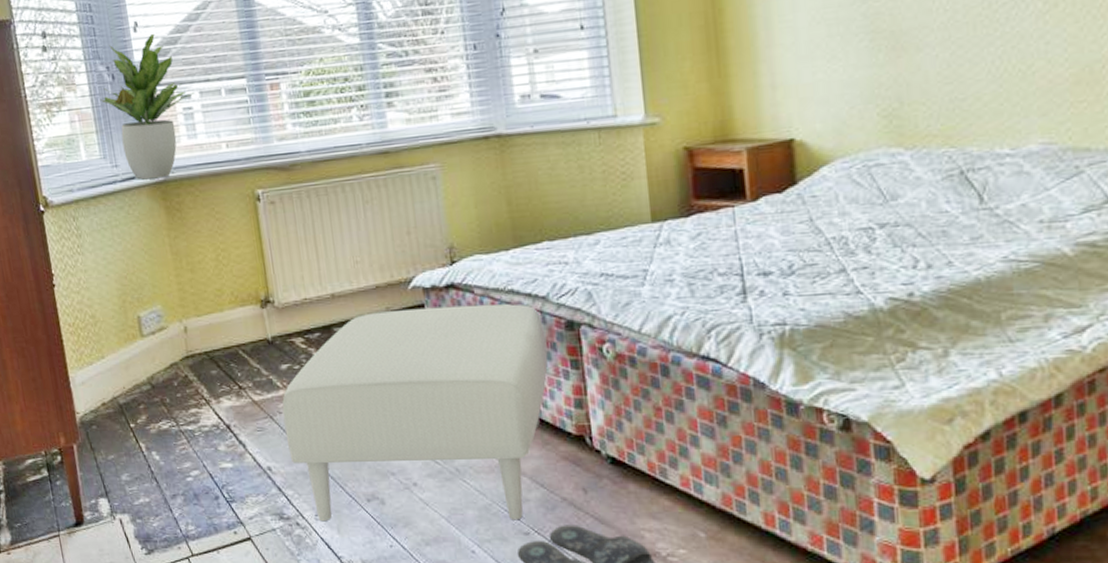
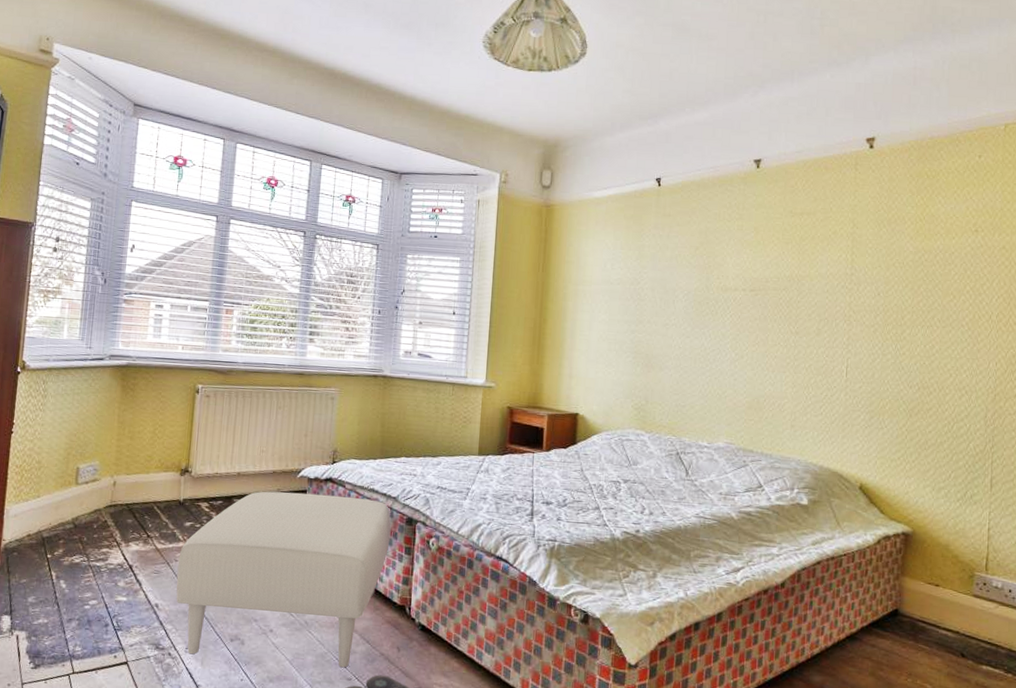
potted plant: present [100,33,195,180] -> none [90,255,167,363]

